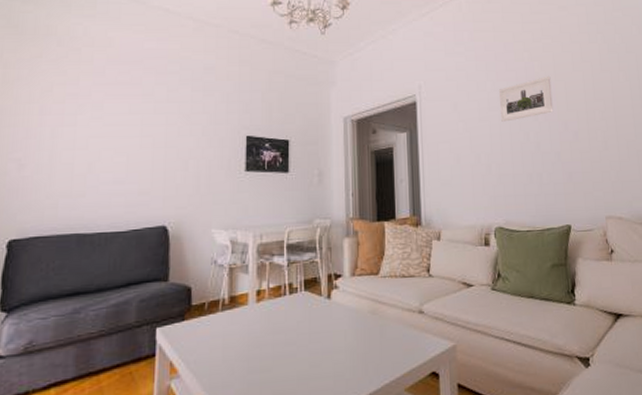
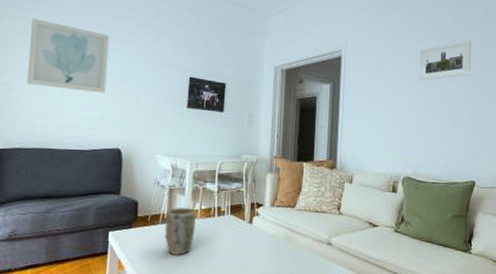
wall art: none [45,80,148,162] -> present [27,17,110,93]
plant pot: none [226,288,265,348] -> present [164,208,197,256]

